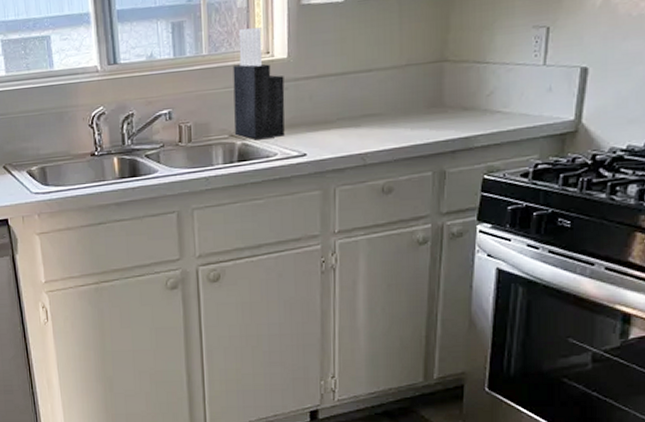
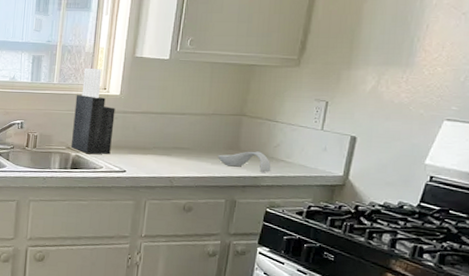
spoon rest: none [418,104,485,130] -> present [218,151,271,172]

